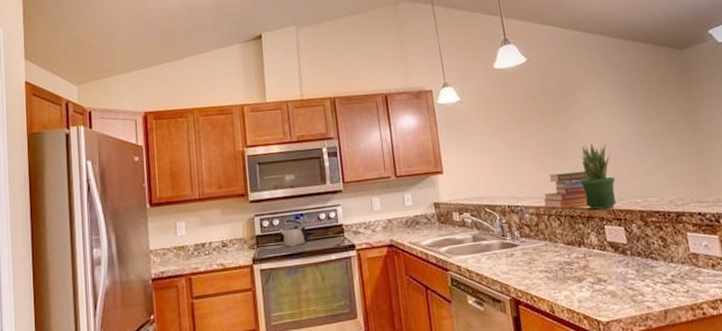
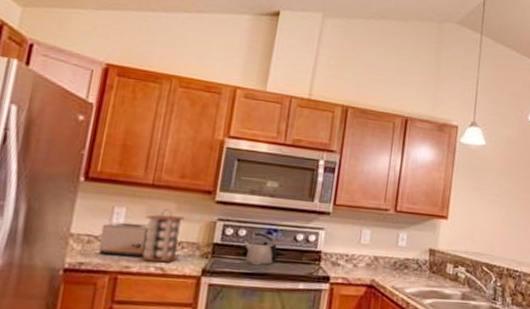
toaster: none [171,231,207,262] -> present [98,221,150,258]
spice rack: none [200,215,233,261] -> present [140,208,184,263]

